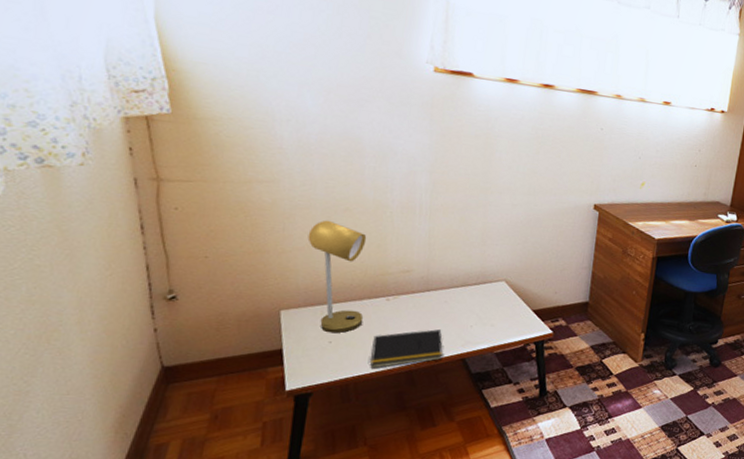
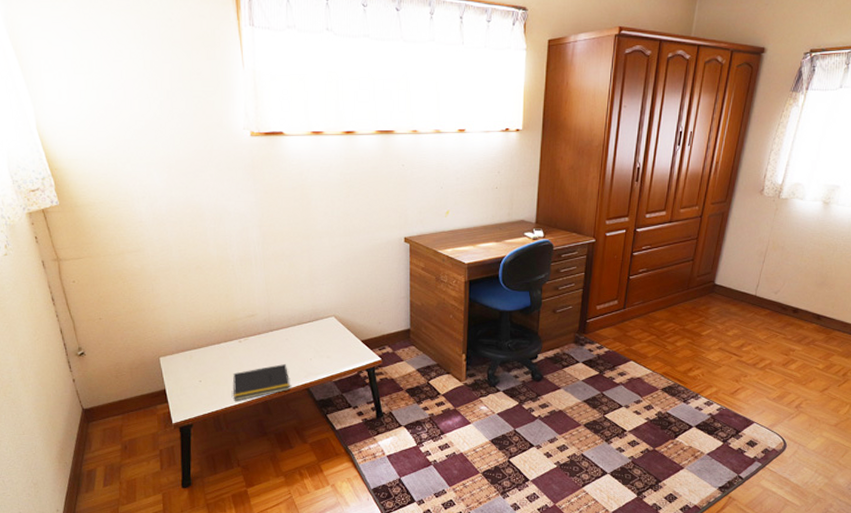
desk lamp: present [307,220,367,334] -> none [171,278,223,374]

